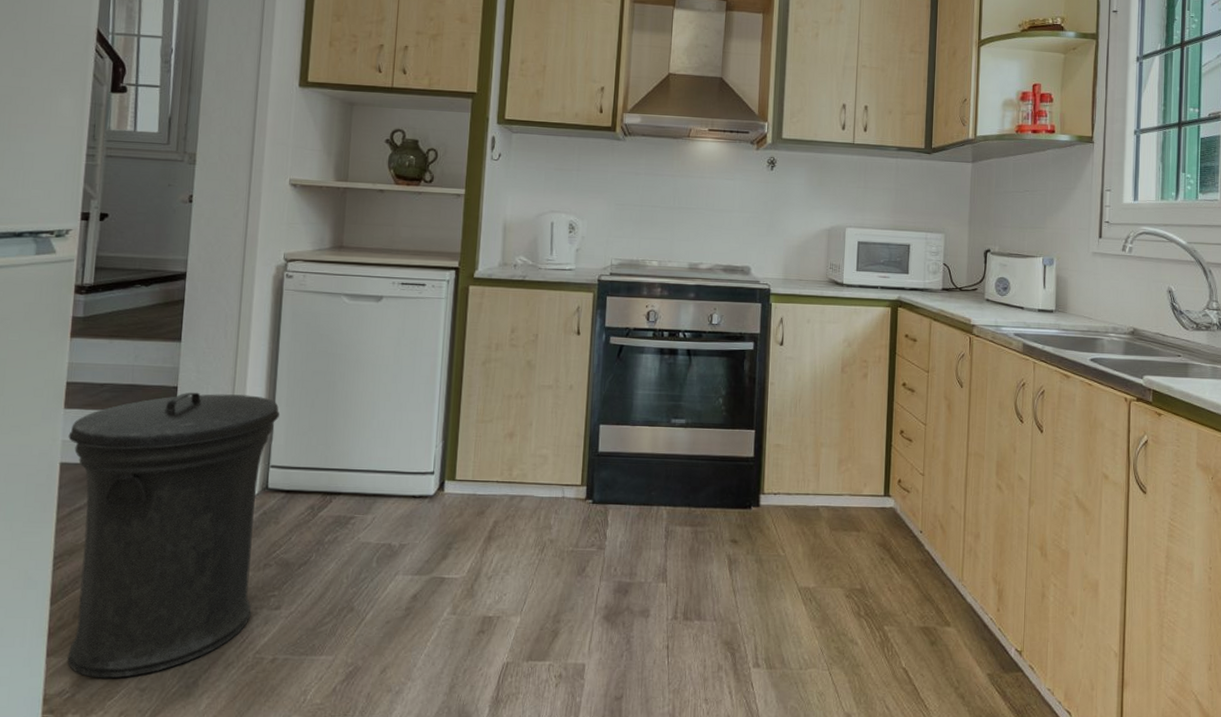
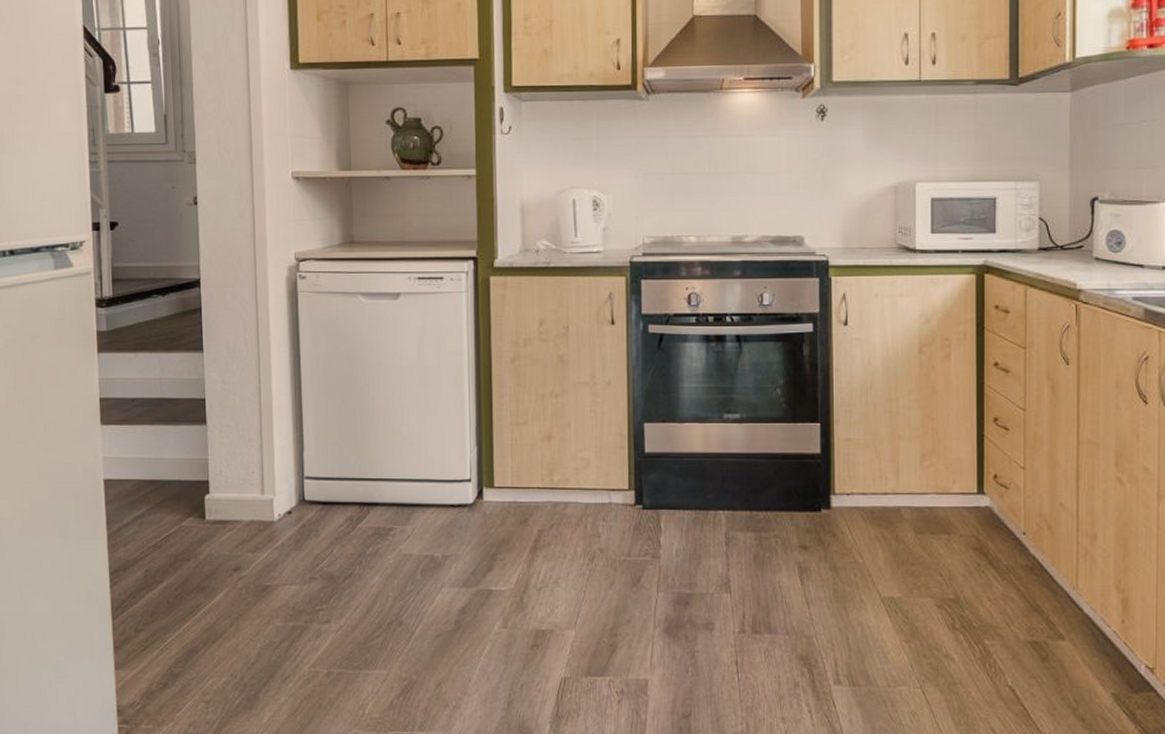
trash can: present [67,392,280,679] -> none [108,403,309,691]

